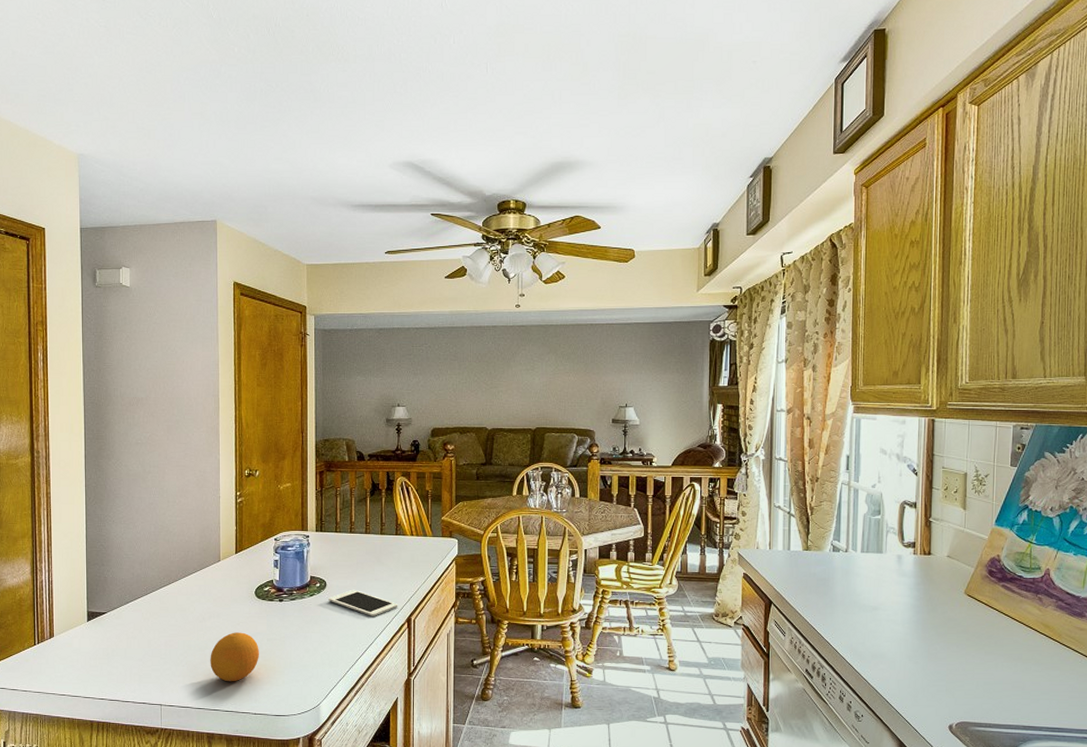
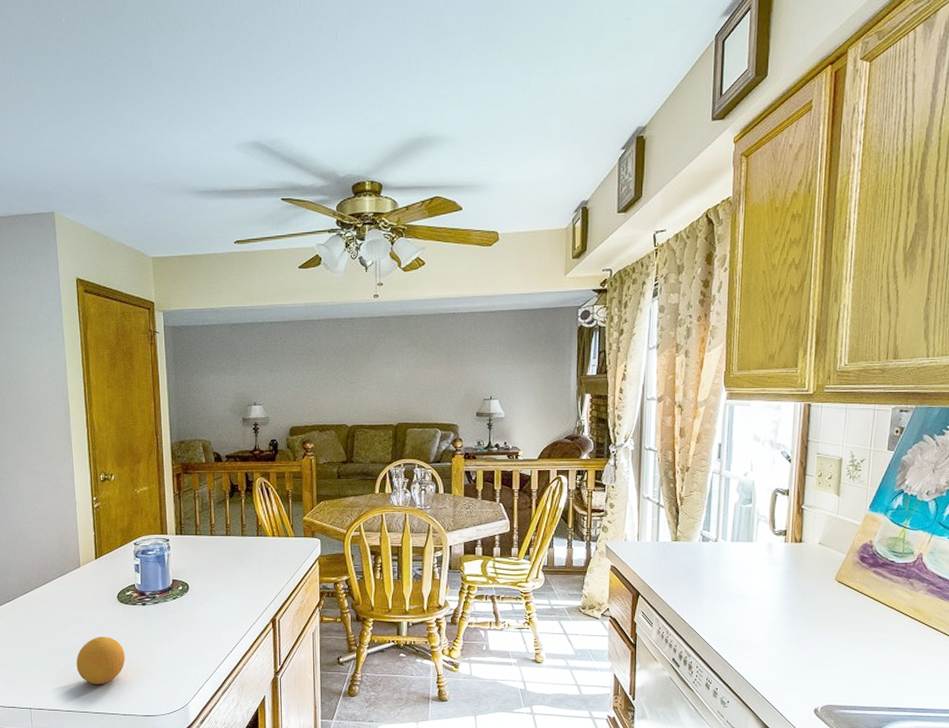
cell phone: present [328,589,398,616] -> none [192,591,262,618]

